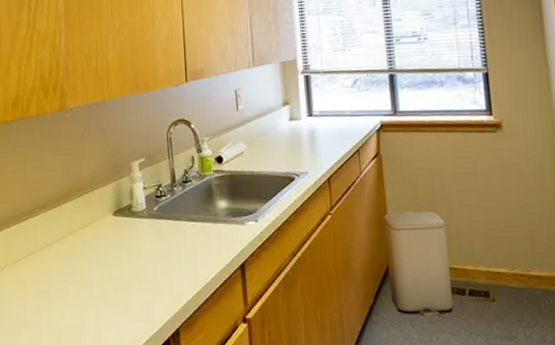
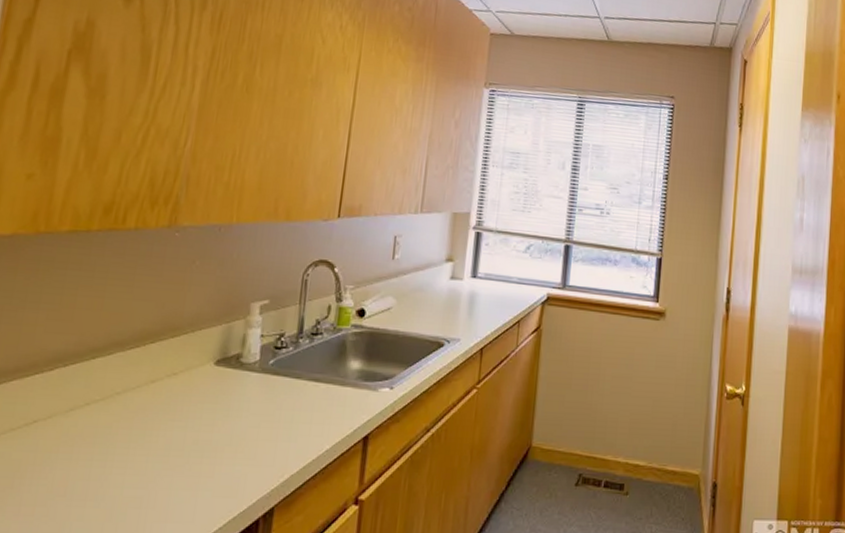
pedal bin: present [384,211,454,316] -> none [524,392,594,507]

